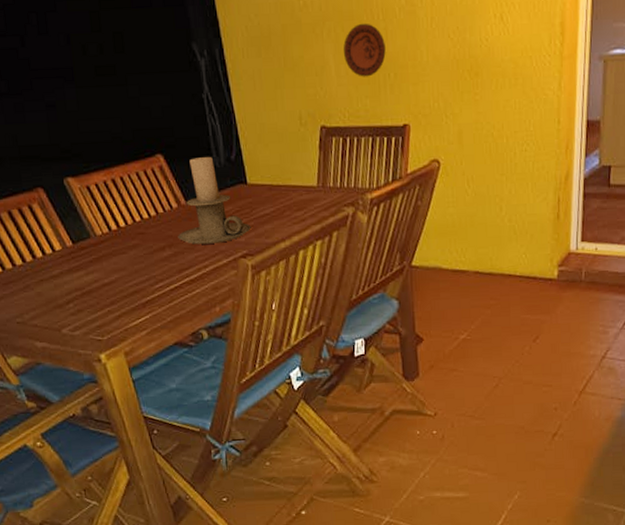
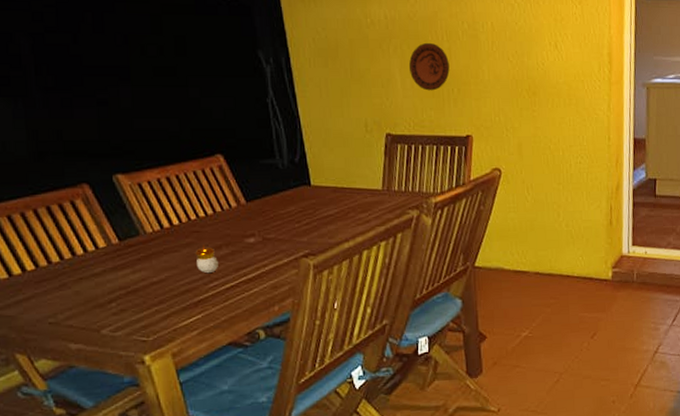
candle: none [141,246,163,275] -> present [195,244,218,274]
candle holder: present [178,156,251,245] -> none [236,158,314,244]

